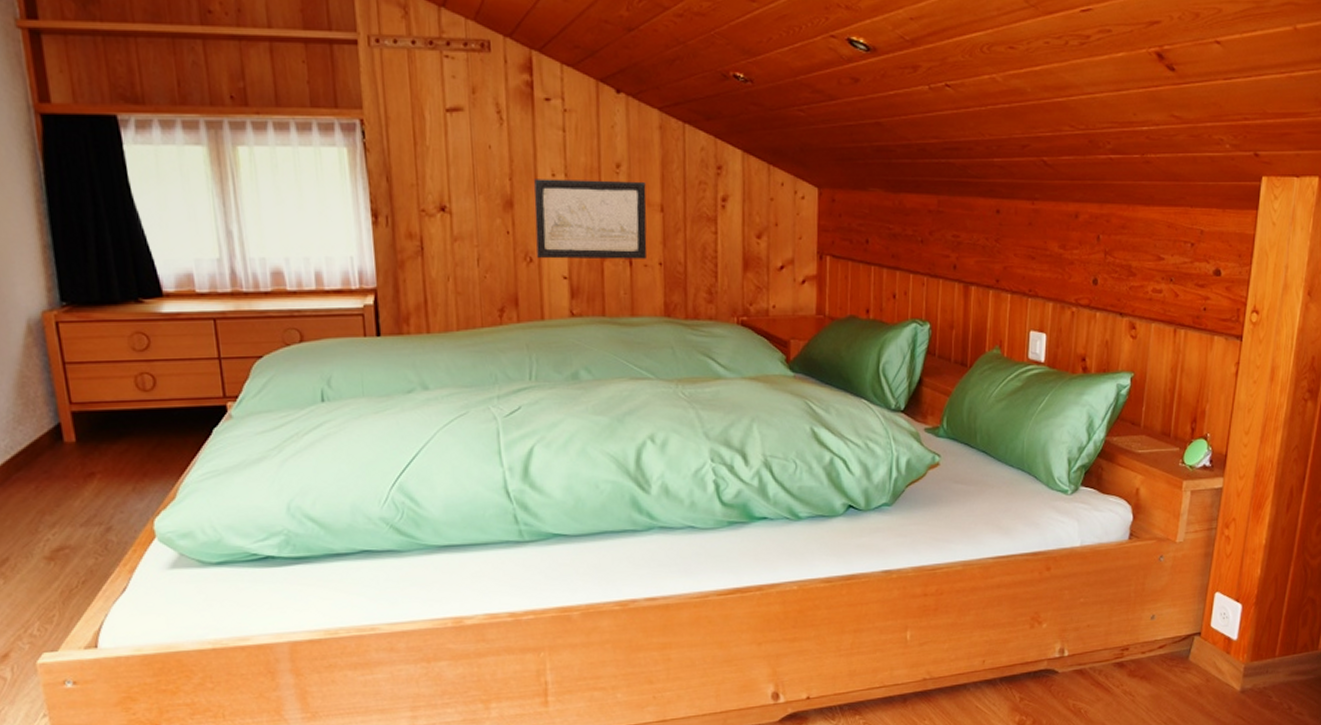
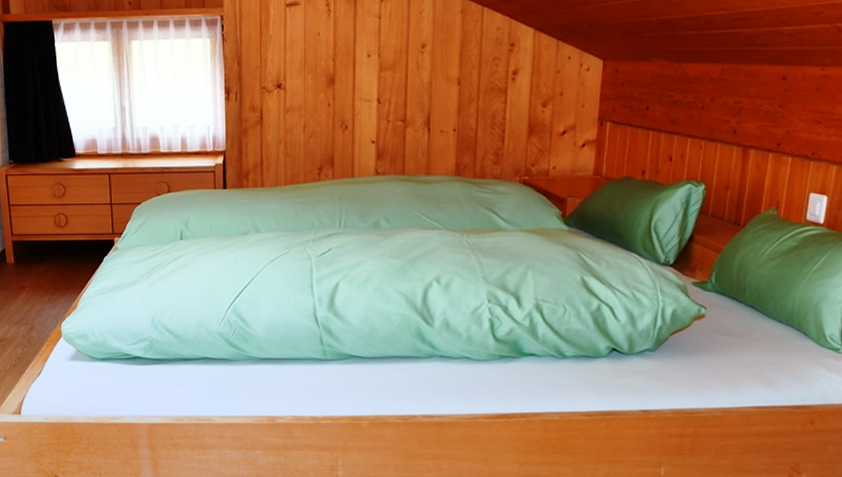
wall art: present [534,179,647,260] -> none [352,58,446,127]

